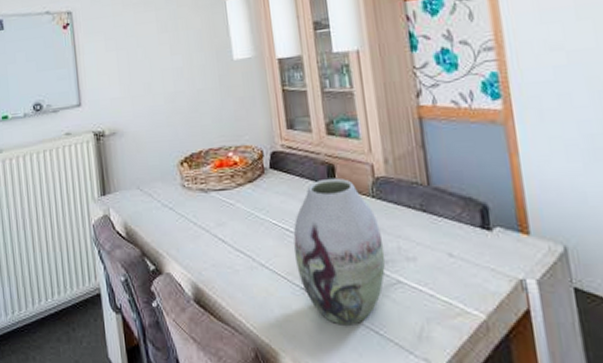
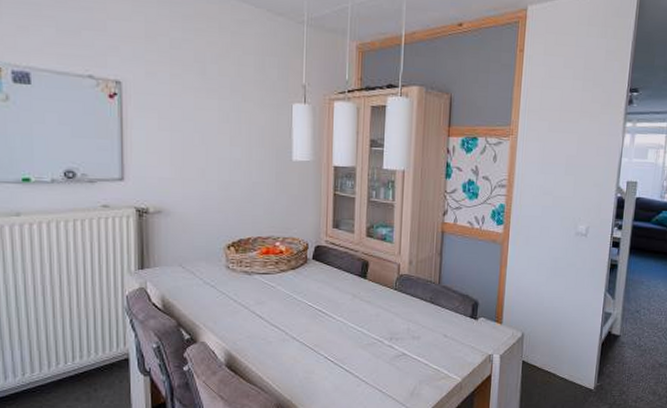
vase: present [293,177,386,325] -> none [324,272,397,386]

